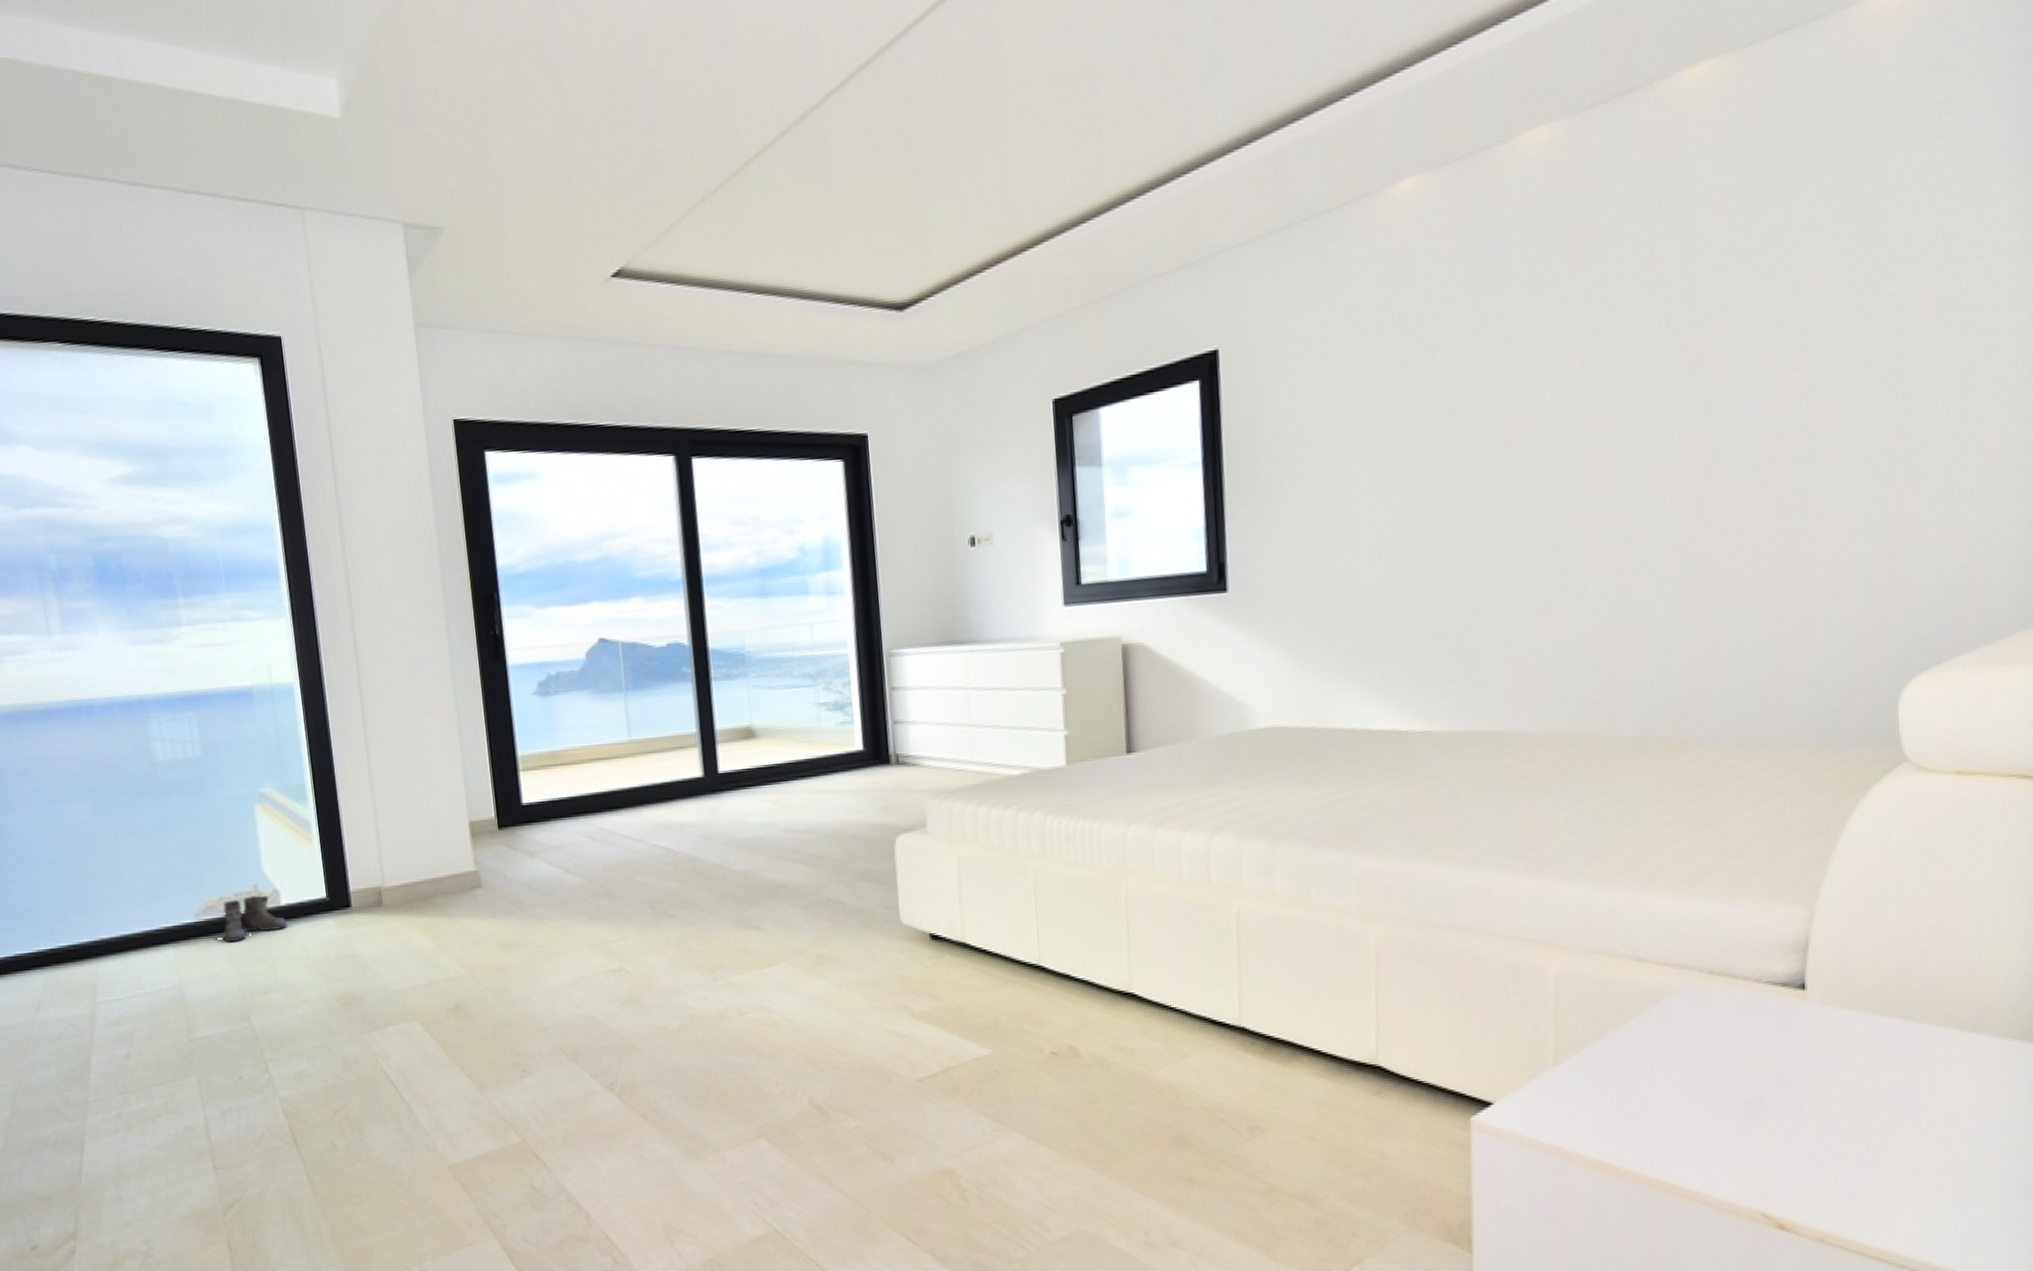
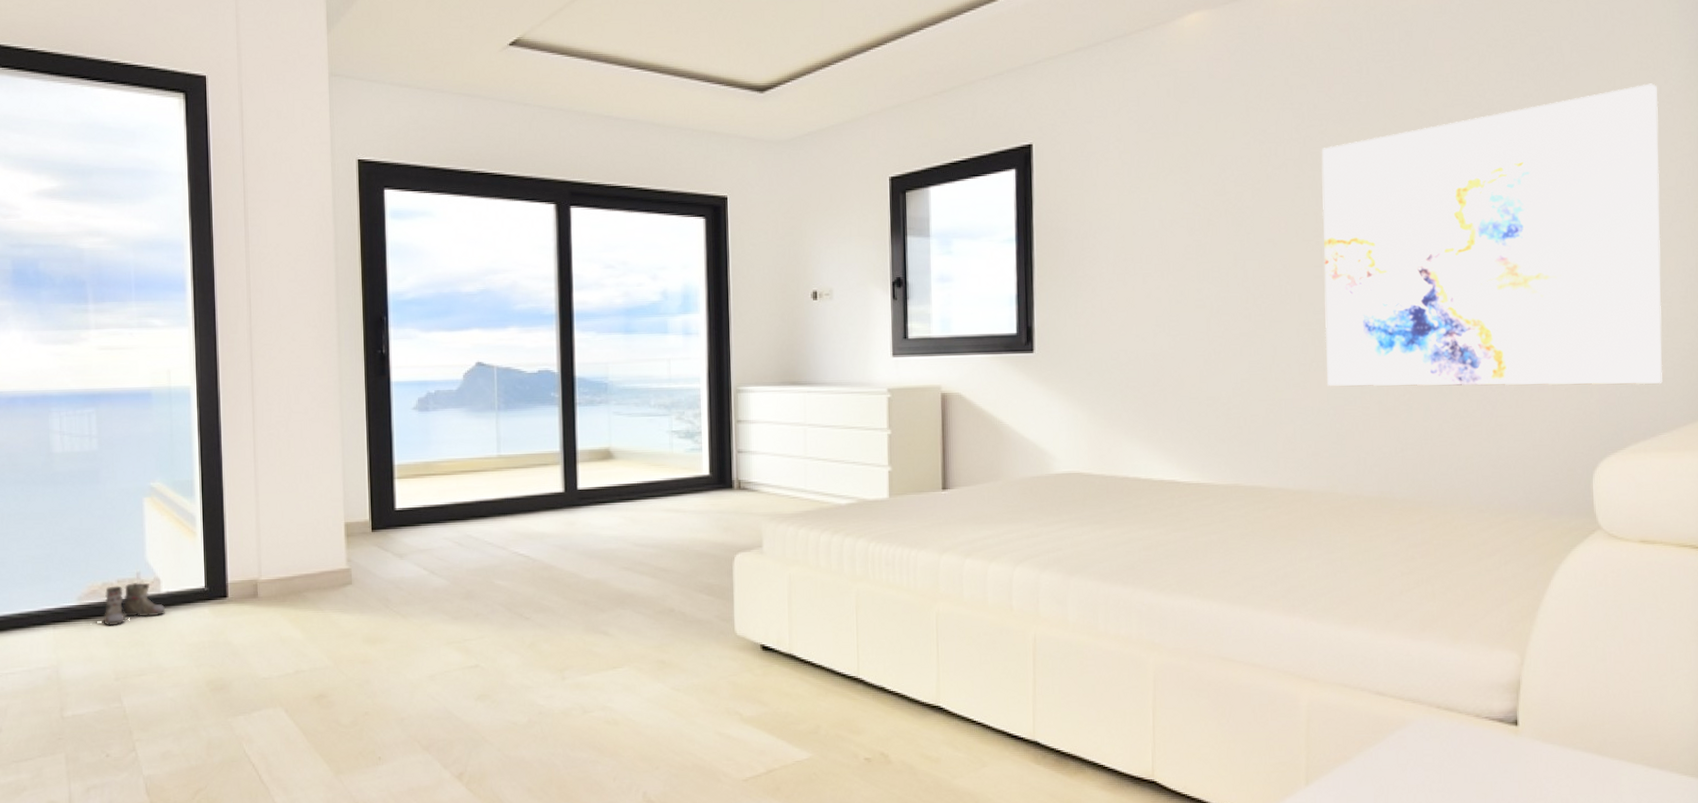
wall art: none [1565,222,1987,612] -> present [1321,83,1663,387]

